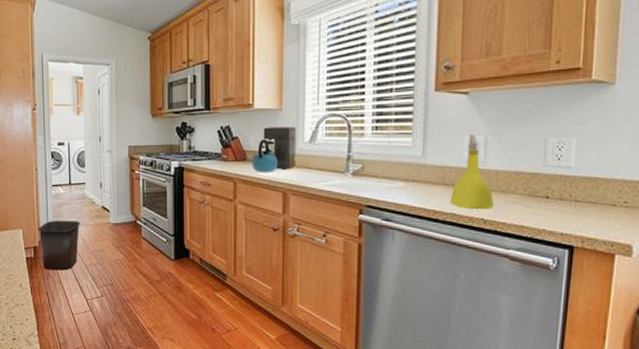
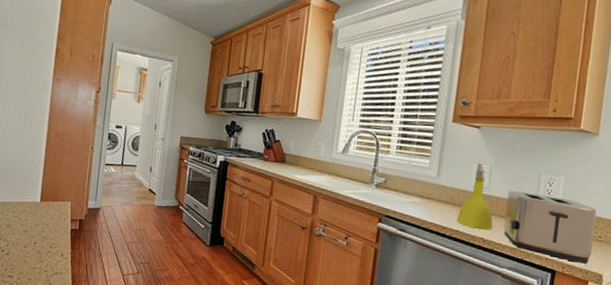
waste bin: present [37,220,81,271] -> none [85,196,127,245]
kettle: present [251,139,279,172] -> none [289,145,313,176]
coffee maker: present [261,127,297,170] -> none [300,135,332,175]
toaster: none [506,160,620,235] -> present [503,190,597,264]

